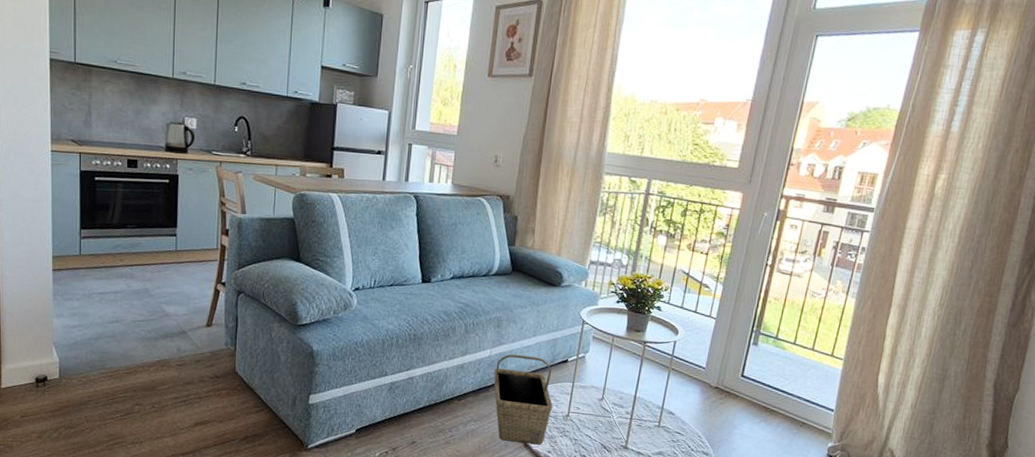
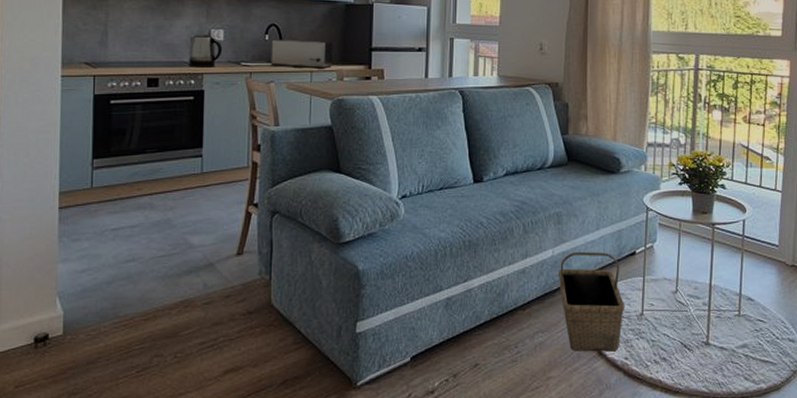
toaster: none [239,131,298,164] -> present [271,39,334,69]

